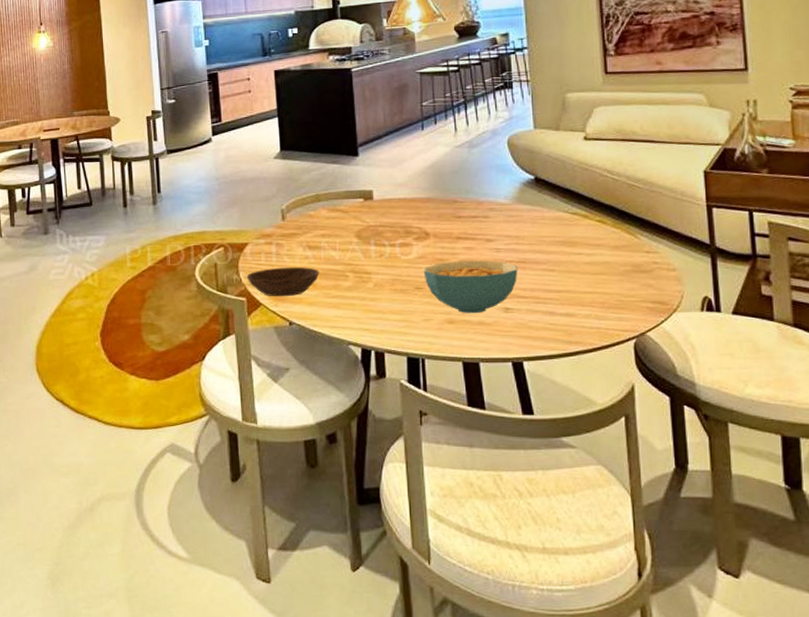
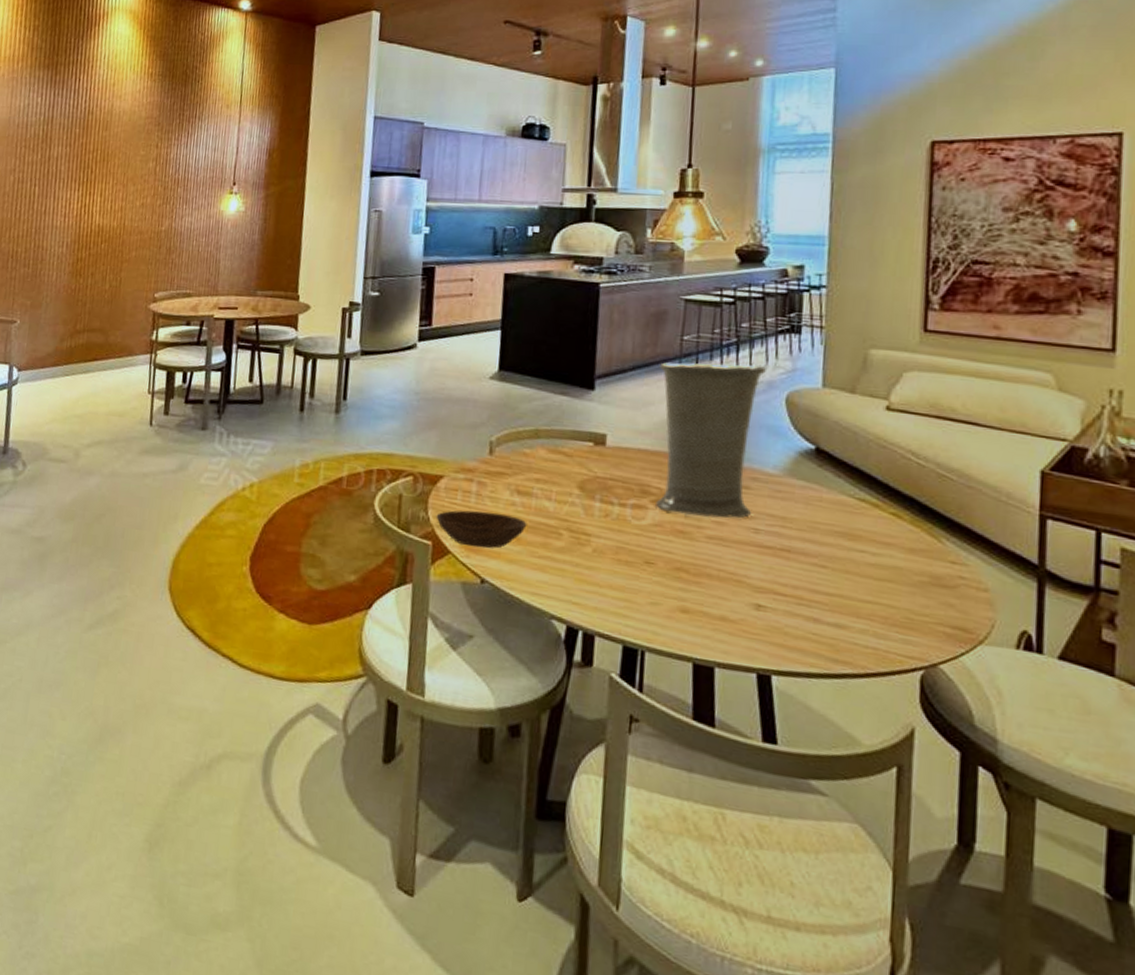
vase: none [407,118,492,246] -> present [656,362,766,519]
cereal bowl: present [423,260,518,314] -> none [657,535,780,606]

